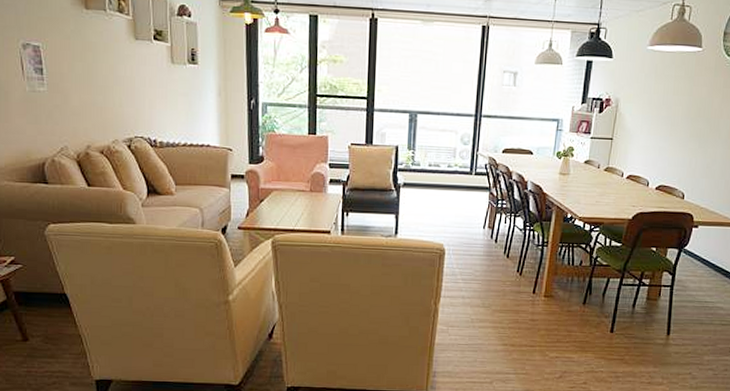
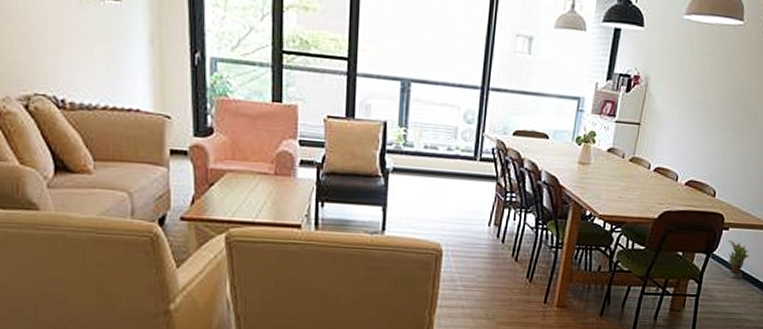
potted plant: none [698,236,719,271] -> present [728,239,749,279]

